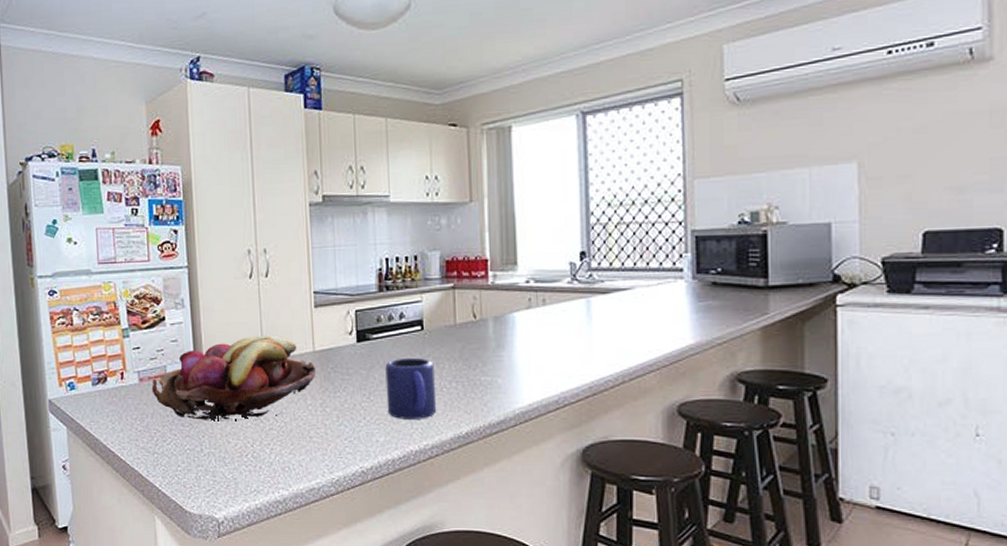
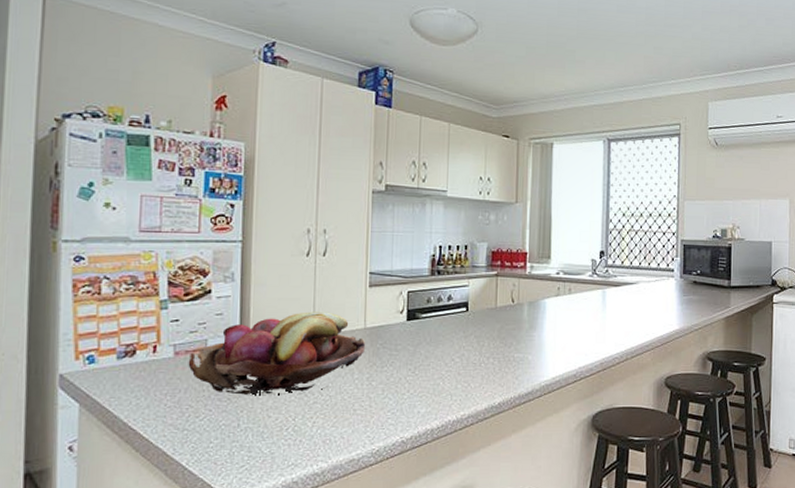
mug: present [385,357,437,419] -> none [430,335,475,392]

